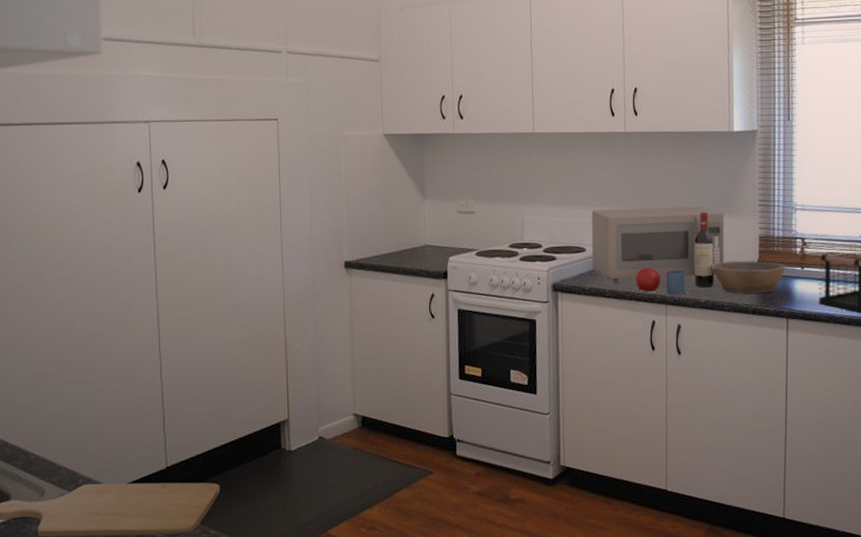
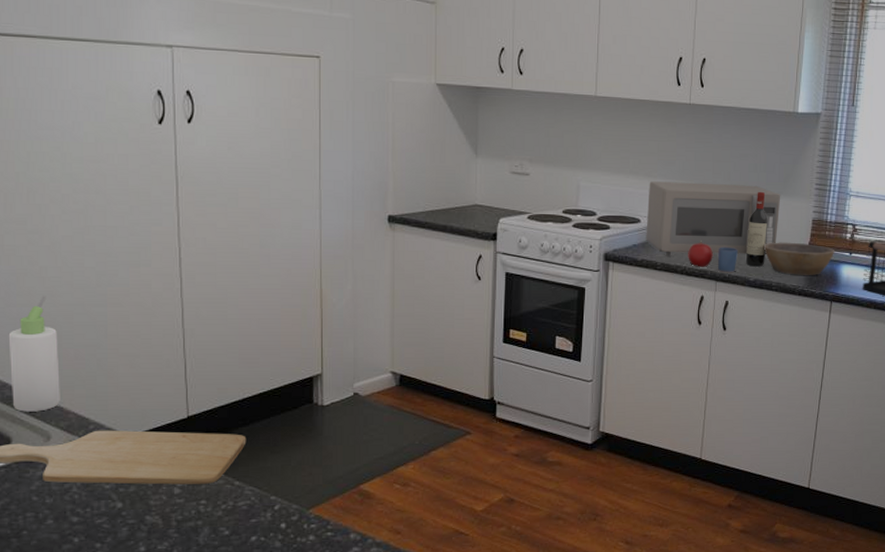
bottle: none [9,358,53,469] -> present [8,296,60,412]

